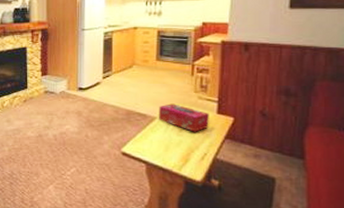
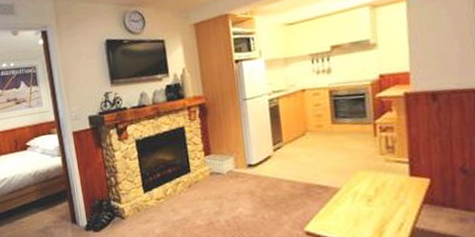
tissue box: present [159,103,209,132] -> none [341,170,402,200]

